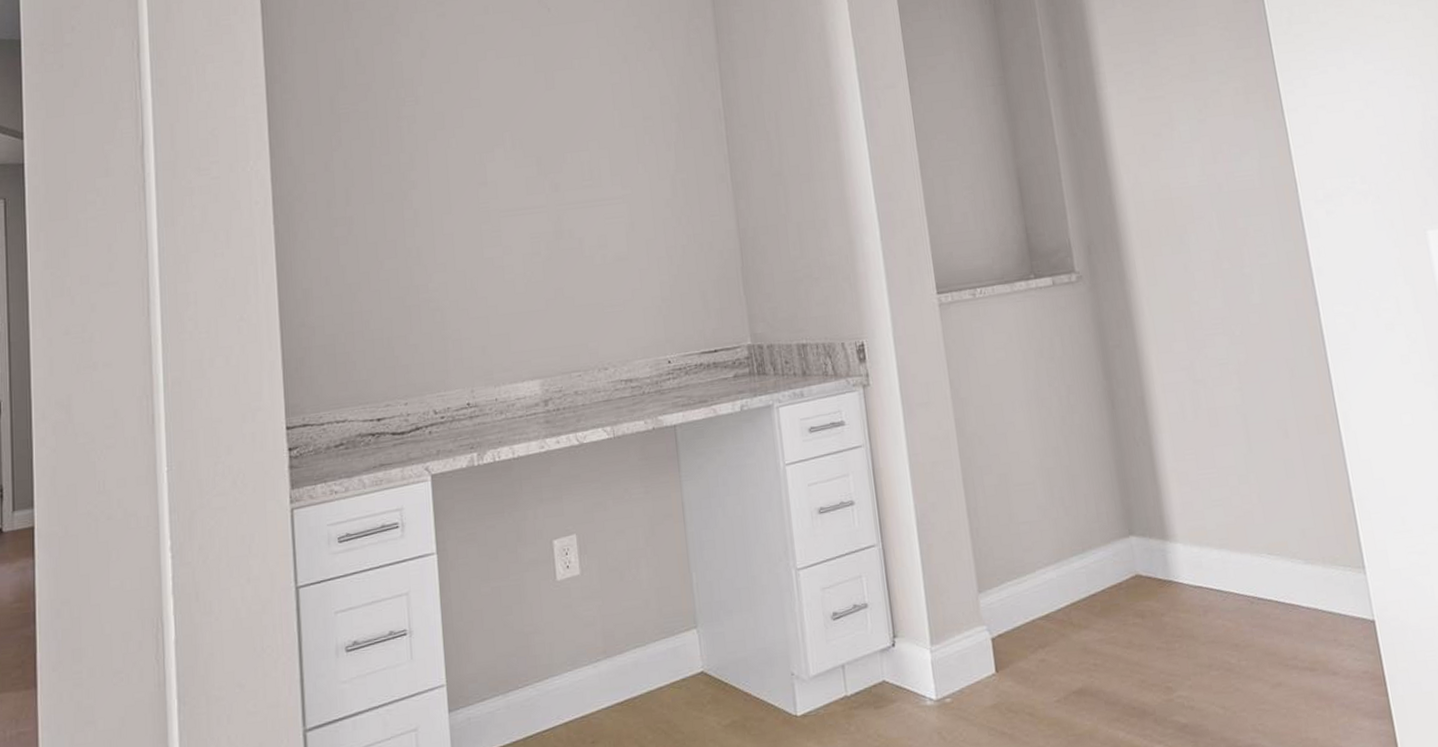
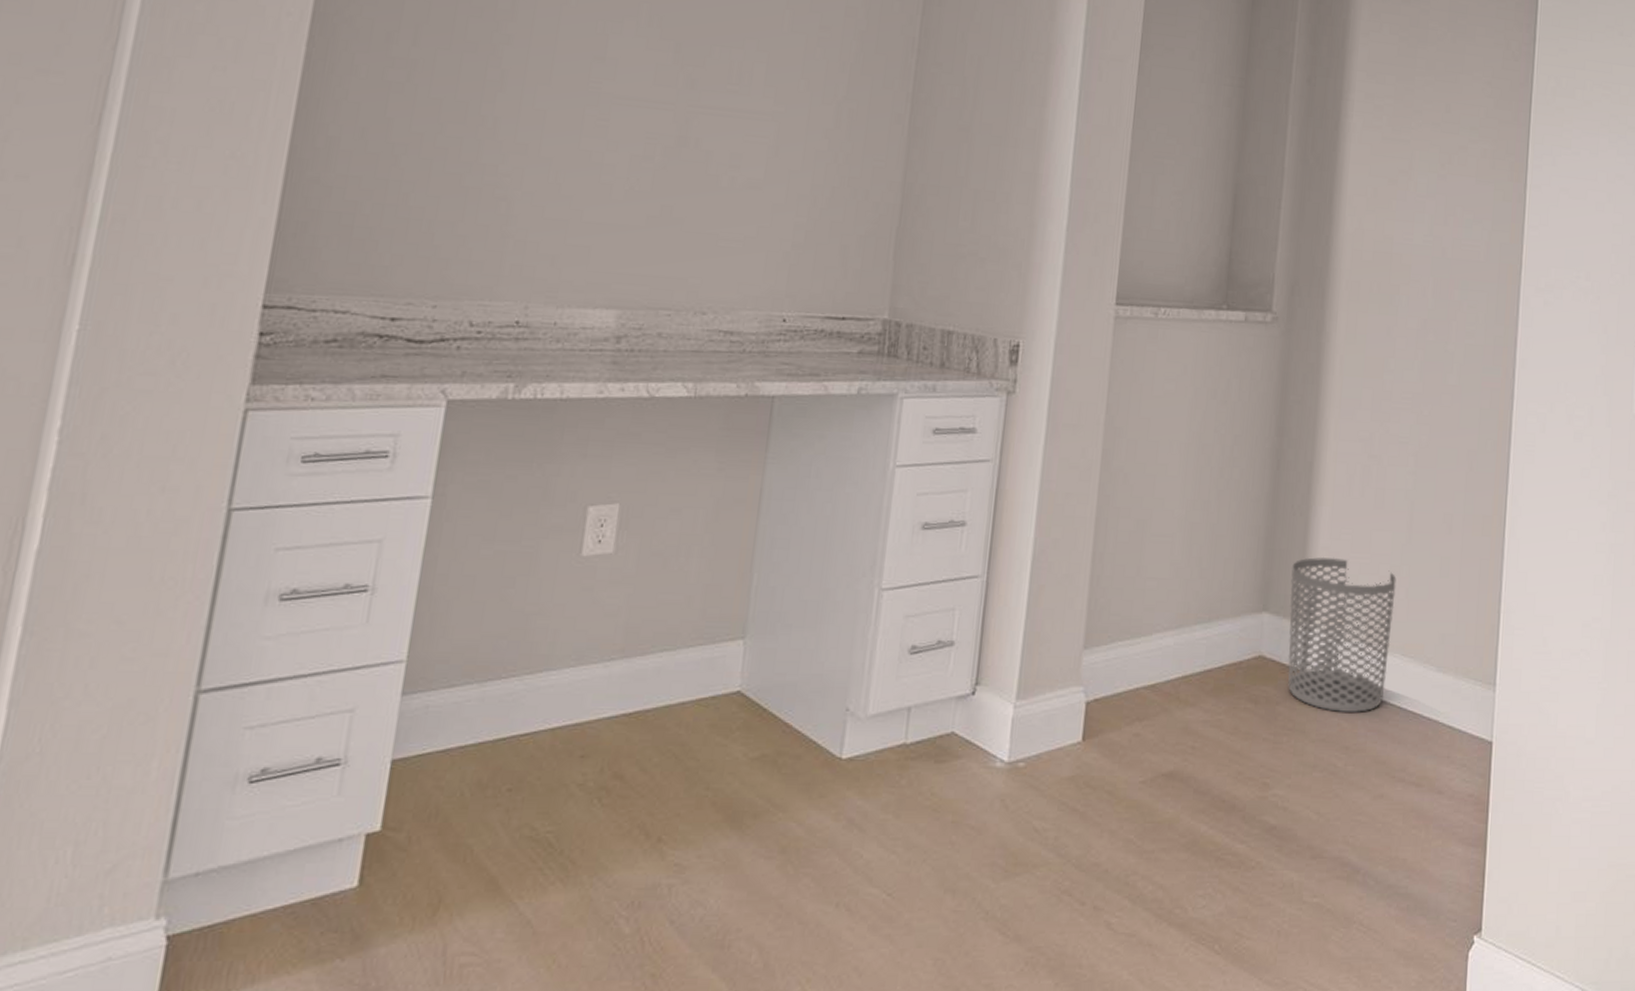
waste bin: none [1146,476,1261,615] -> present [1287,556,1397,712]

